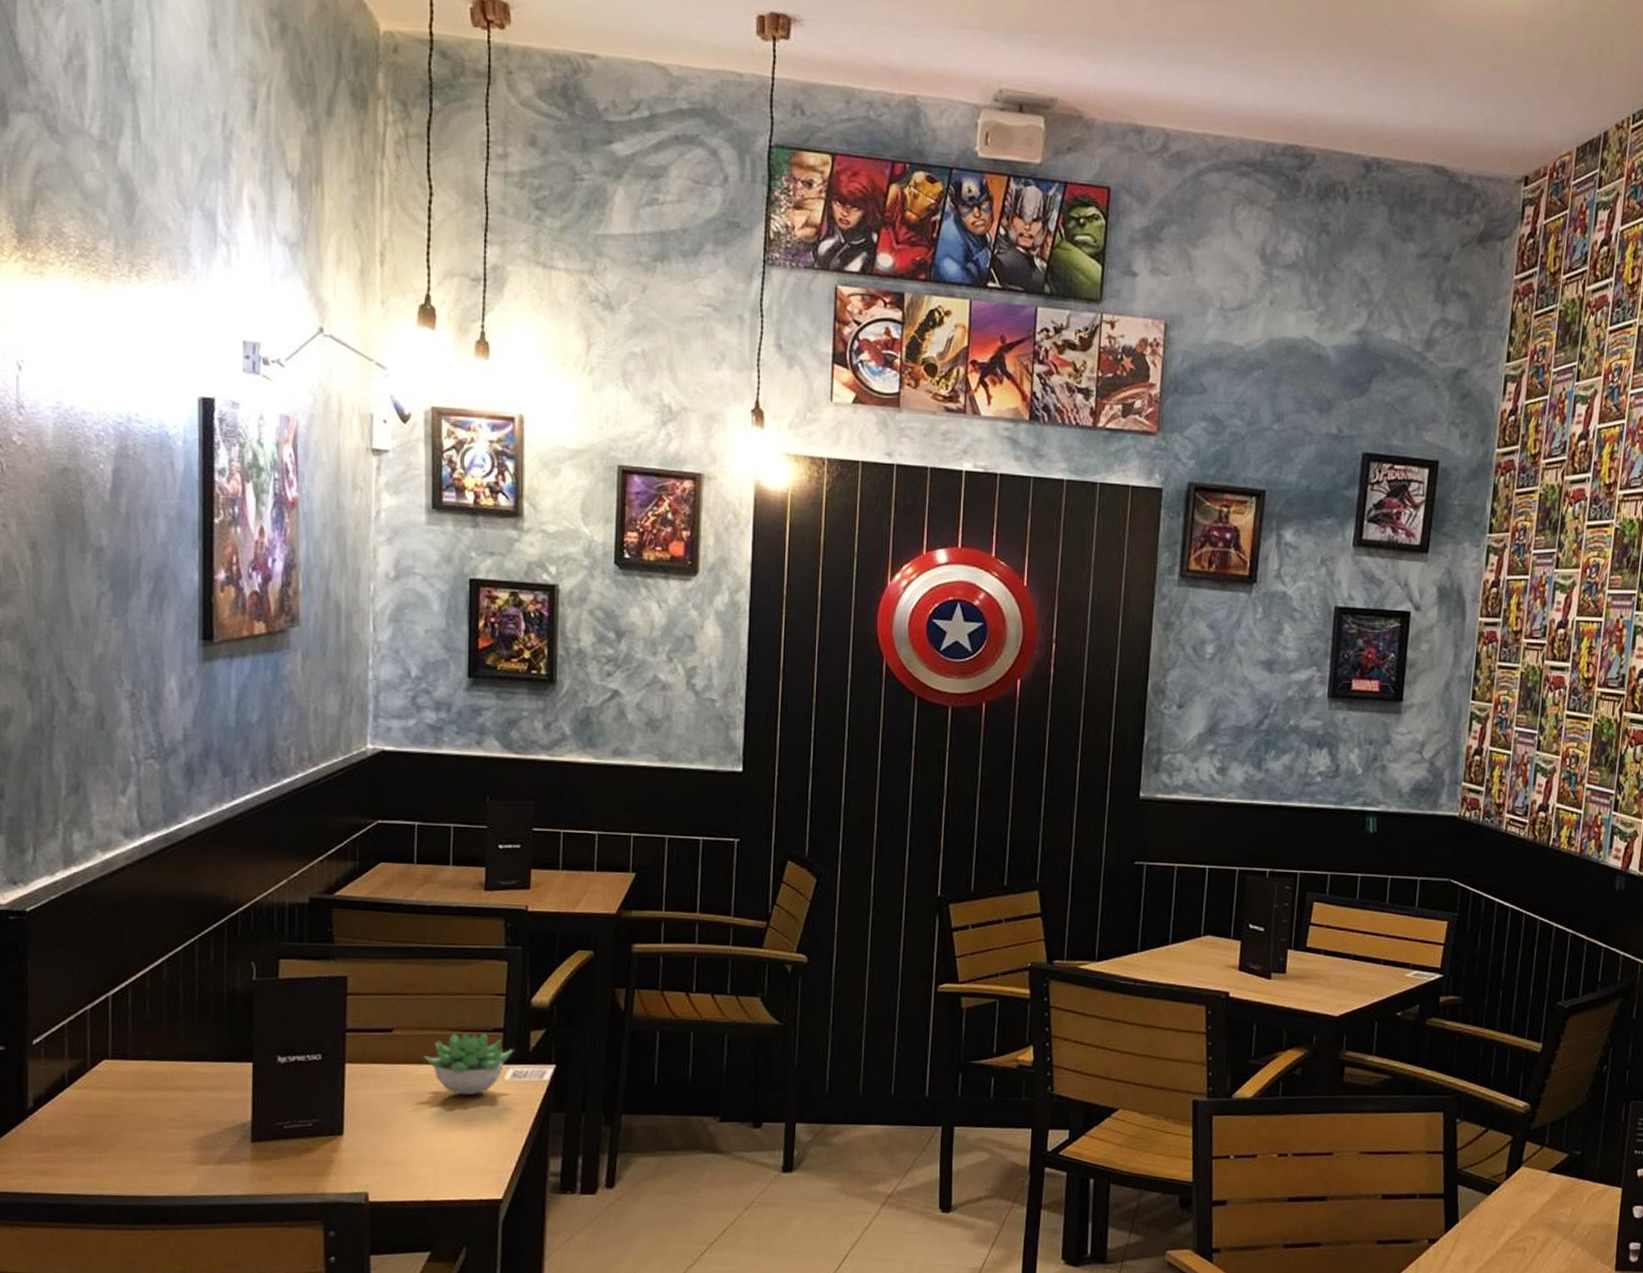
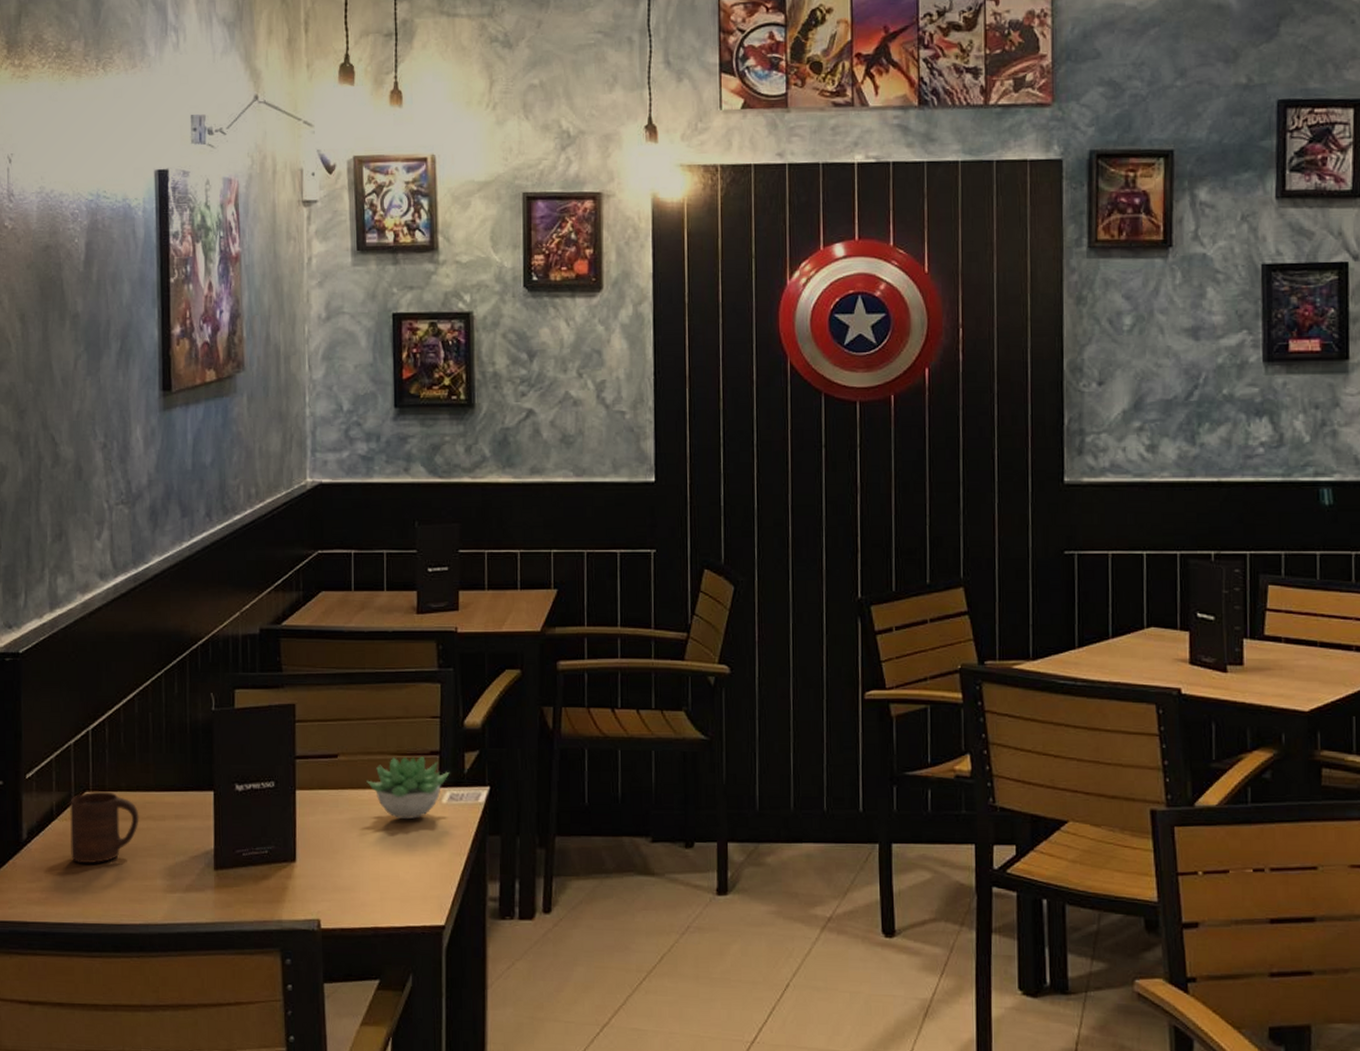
cup: none [85,1060,166,1134] -> present [70,791,139,864]

